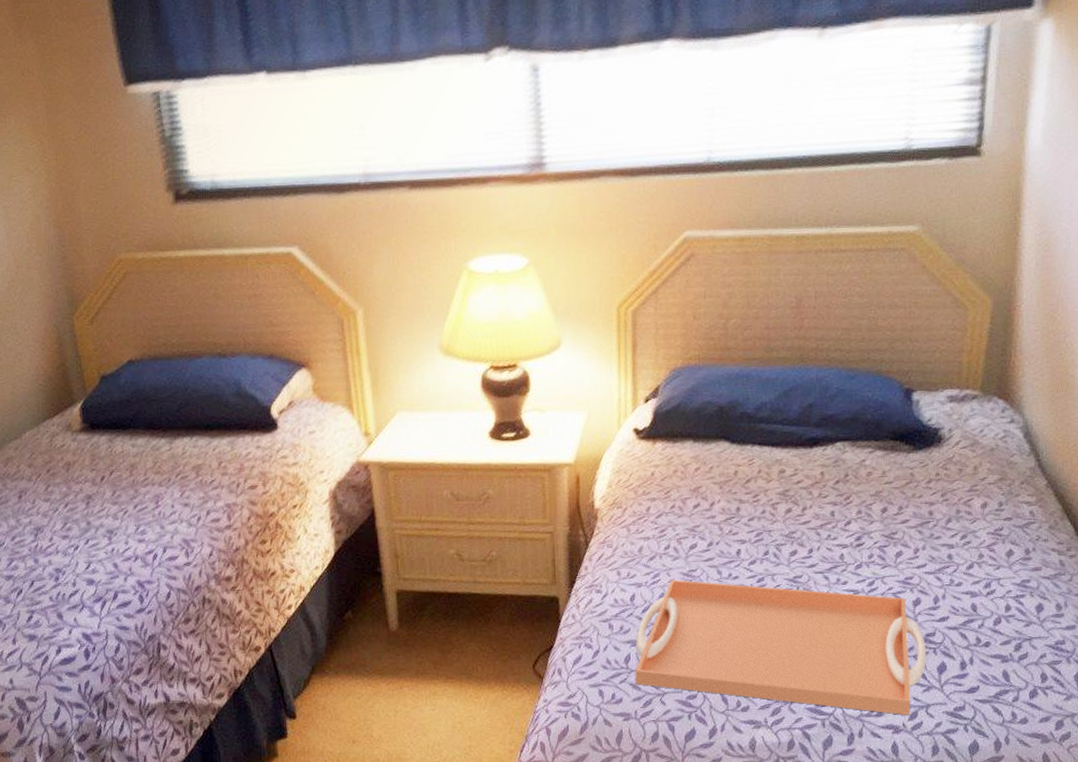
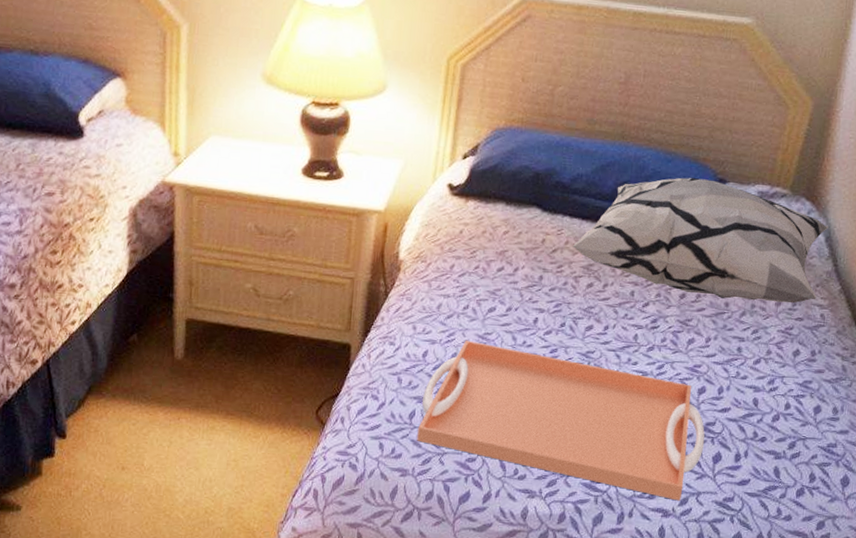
decorative pillow: none [765,391,1026,508] -> present [572,177,829,303]

